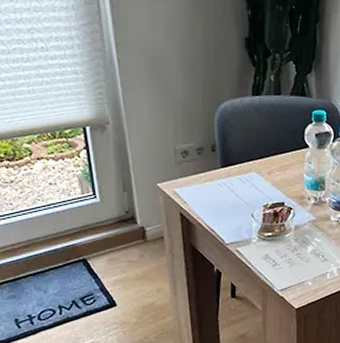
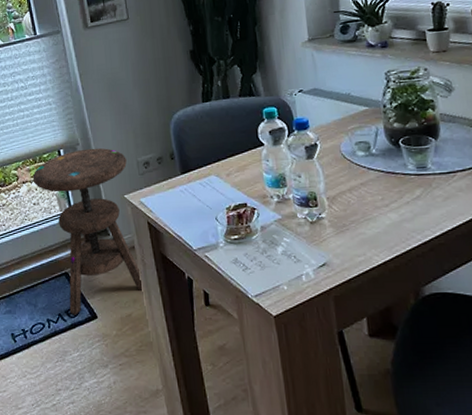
side table: none [50,129,169,303] -> present [33,148,142,315]

